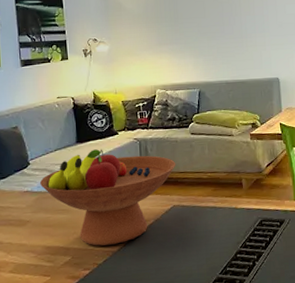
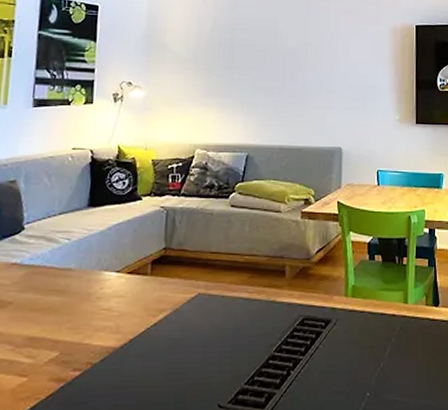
fruit bowl: present [40,149,176,246] -> none [34,216,208,340]

